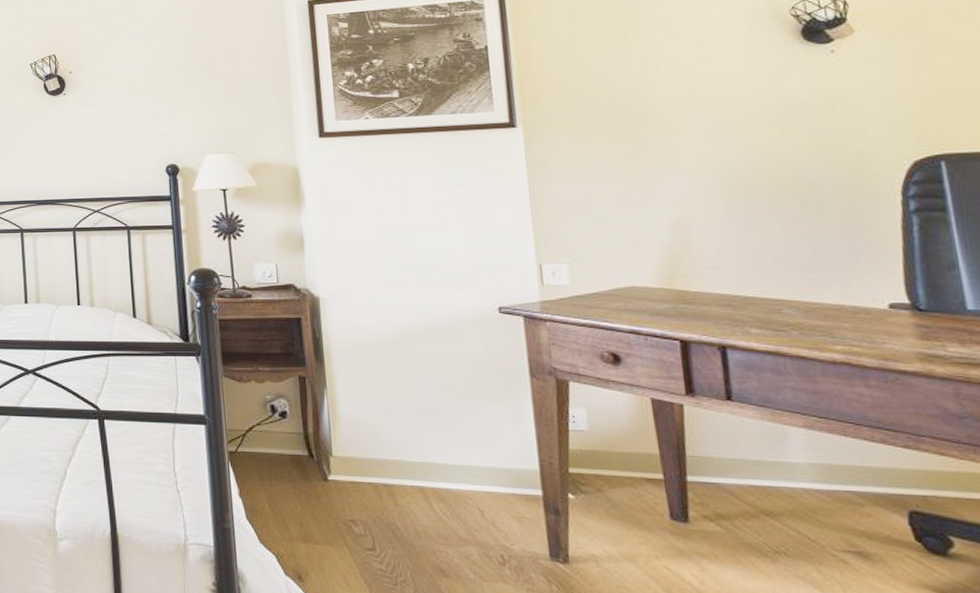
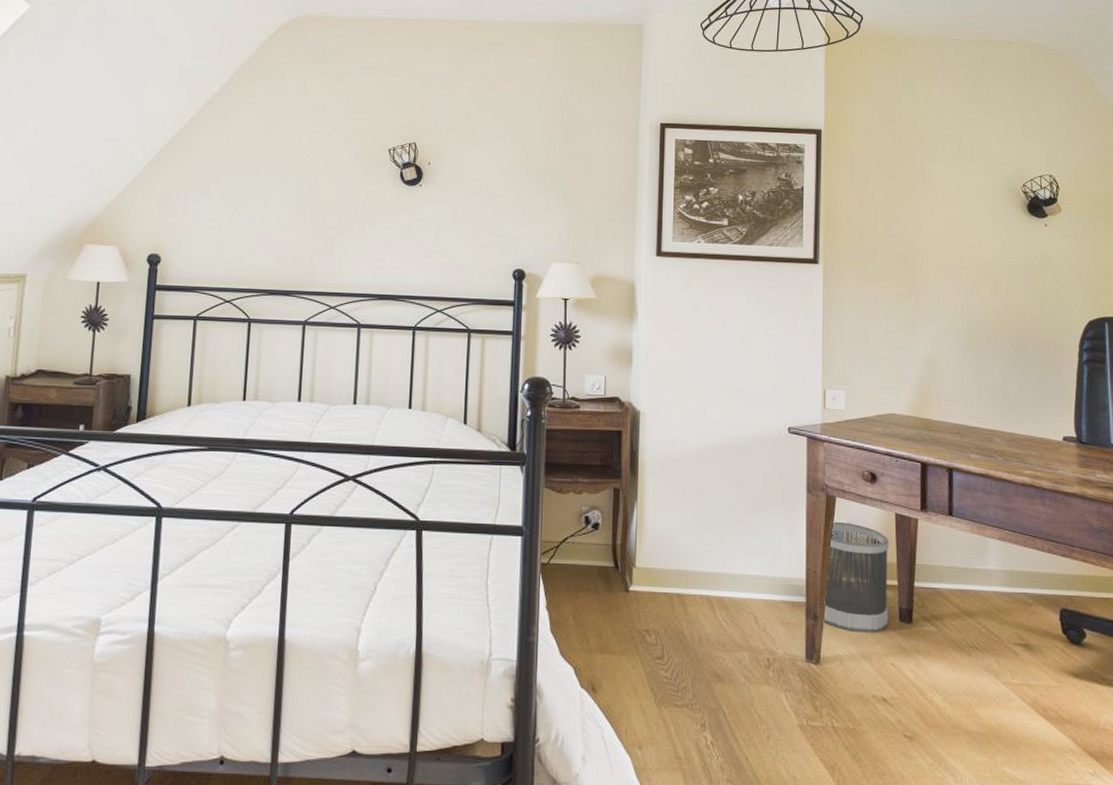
wastebasket: none [564,407,656,532] -> present [823,521,890,633]

